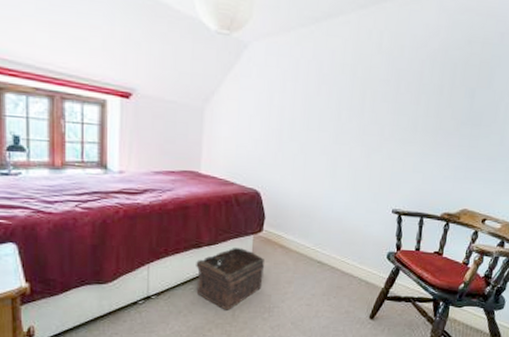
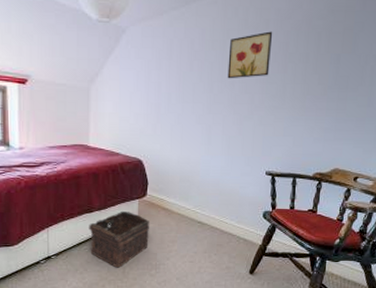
wall art: none [357,58,408,108] -> present [227,31,273,79]

